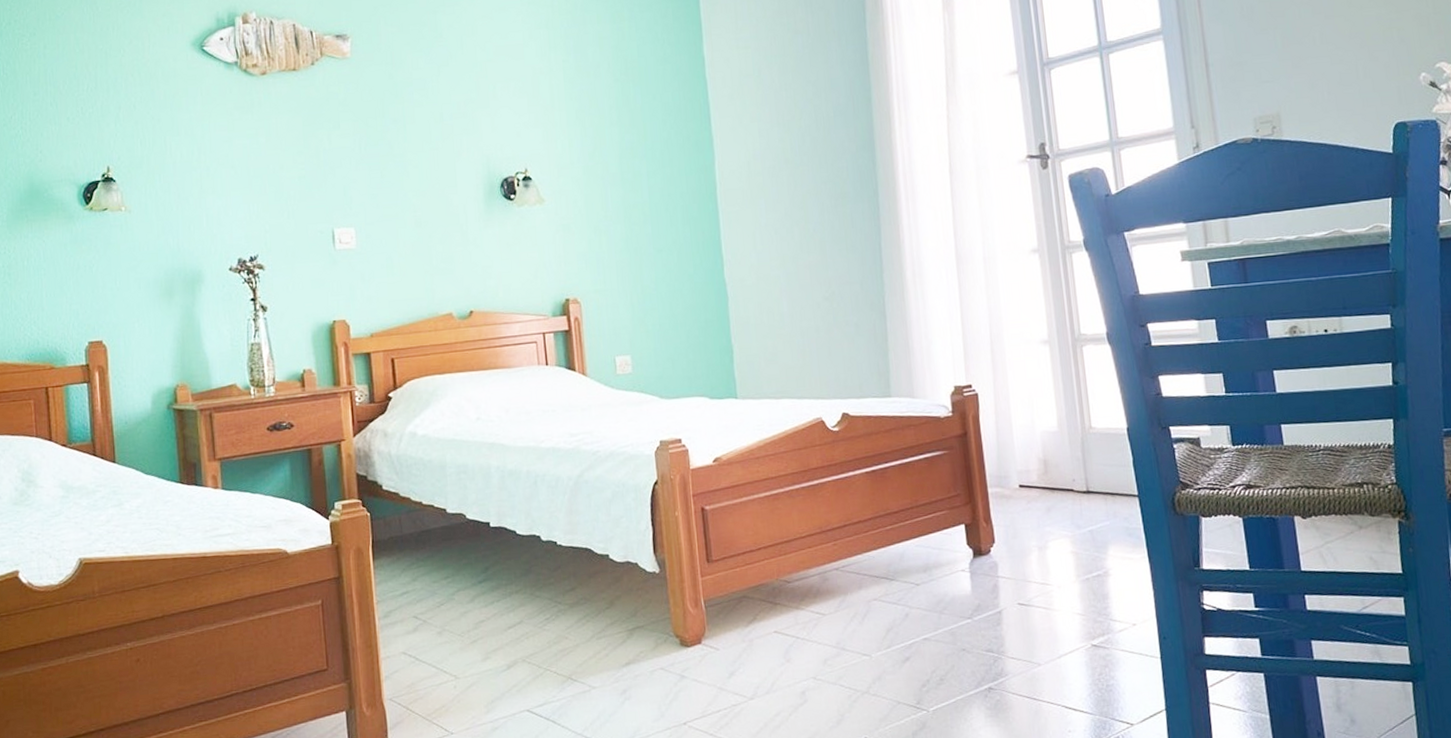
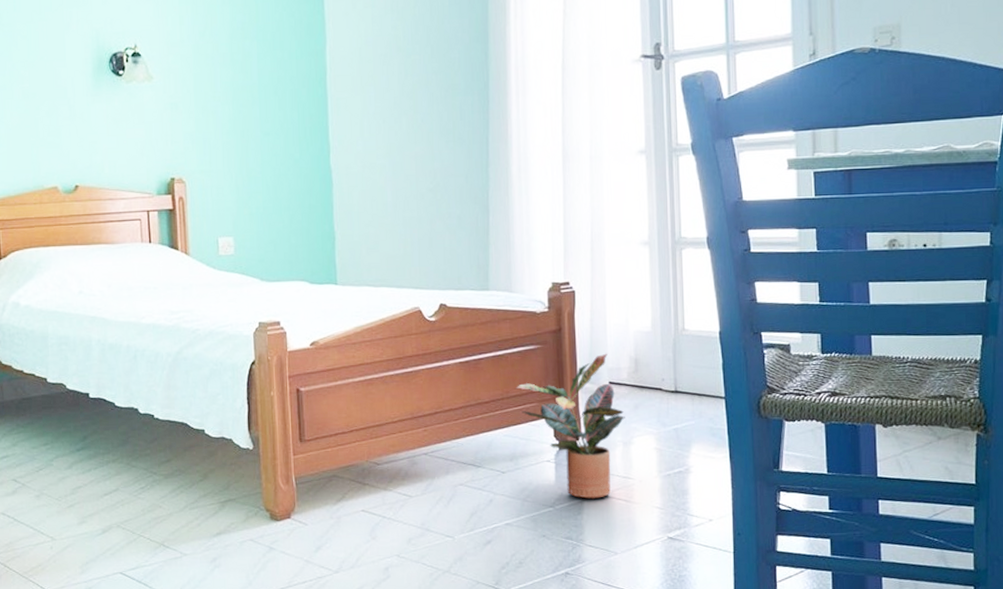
potted plant: none [924,455,1038,608] -> present [515,353,625,499]

